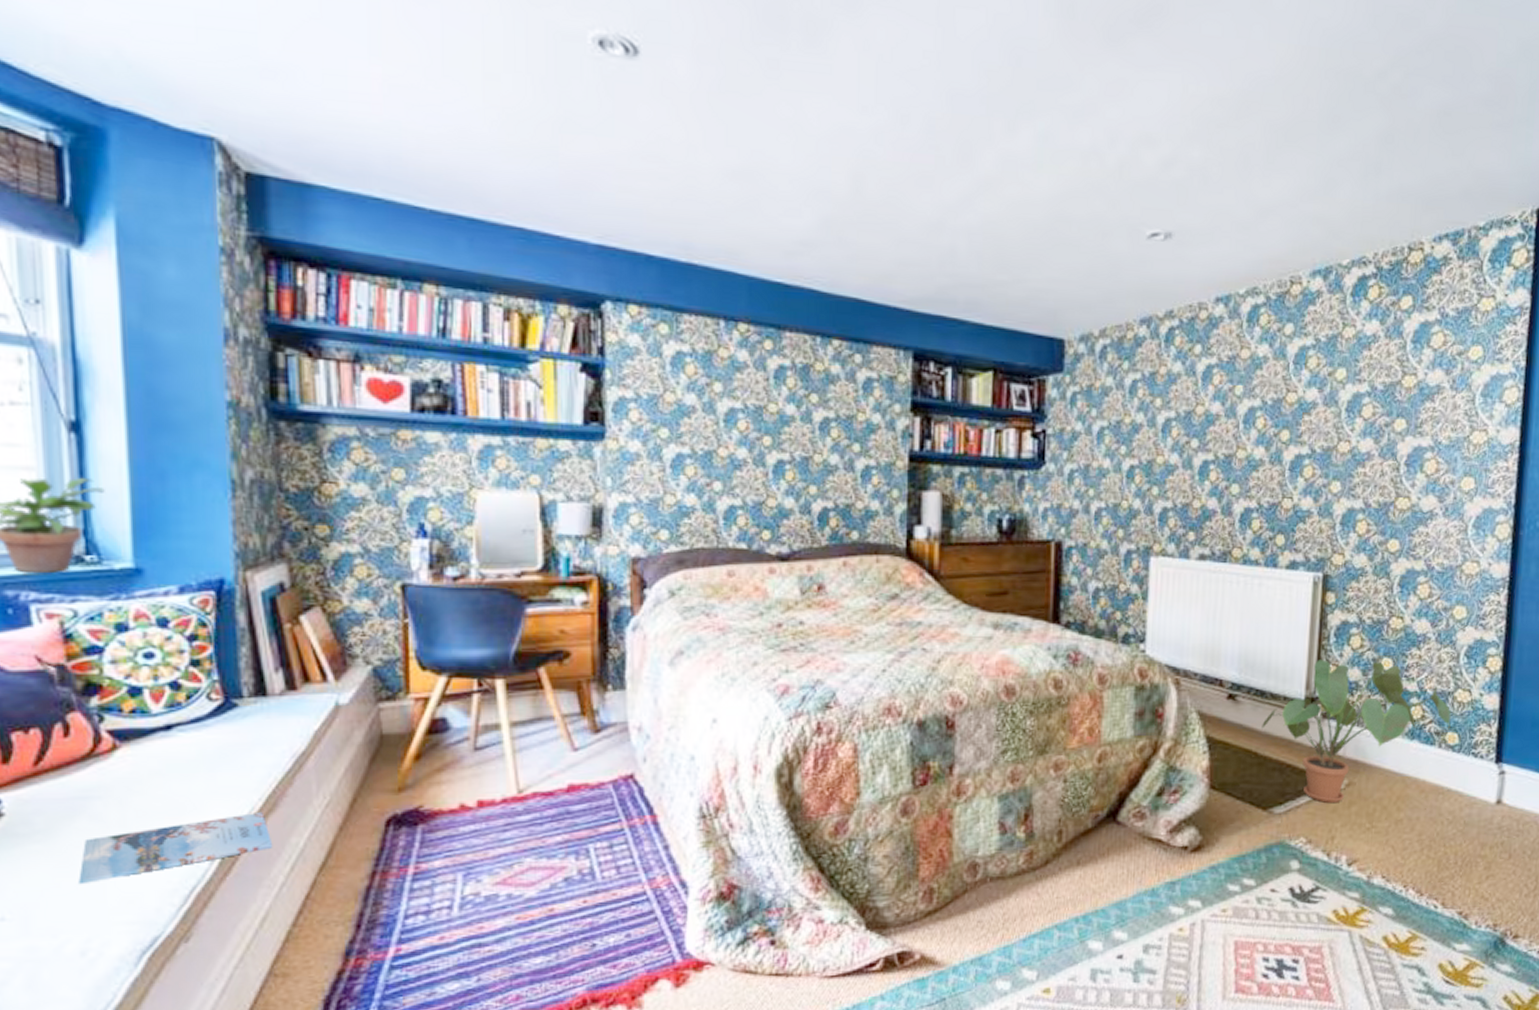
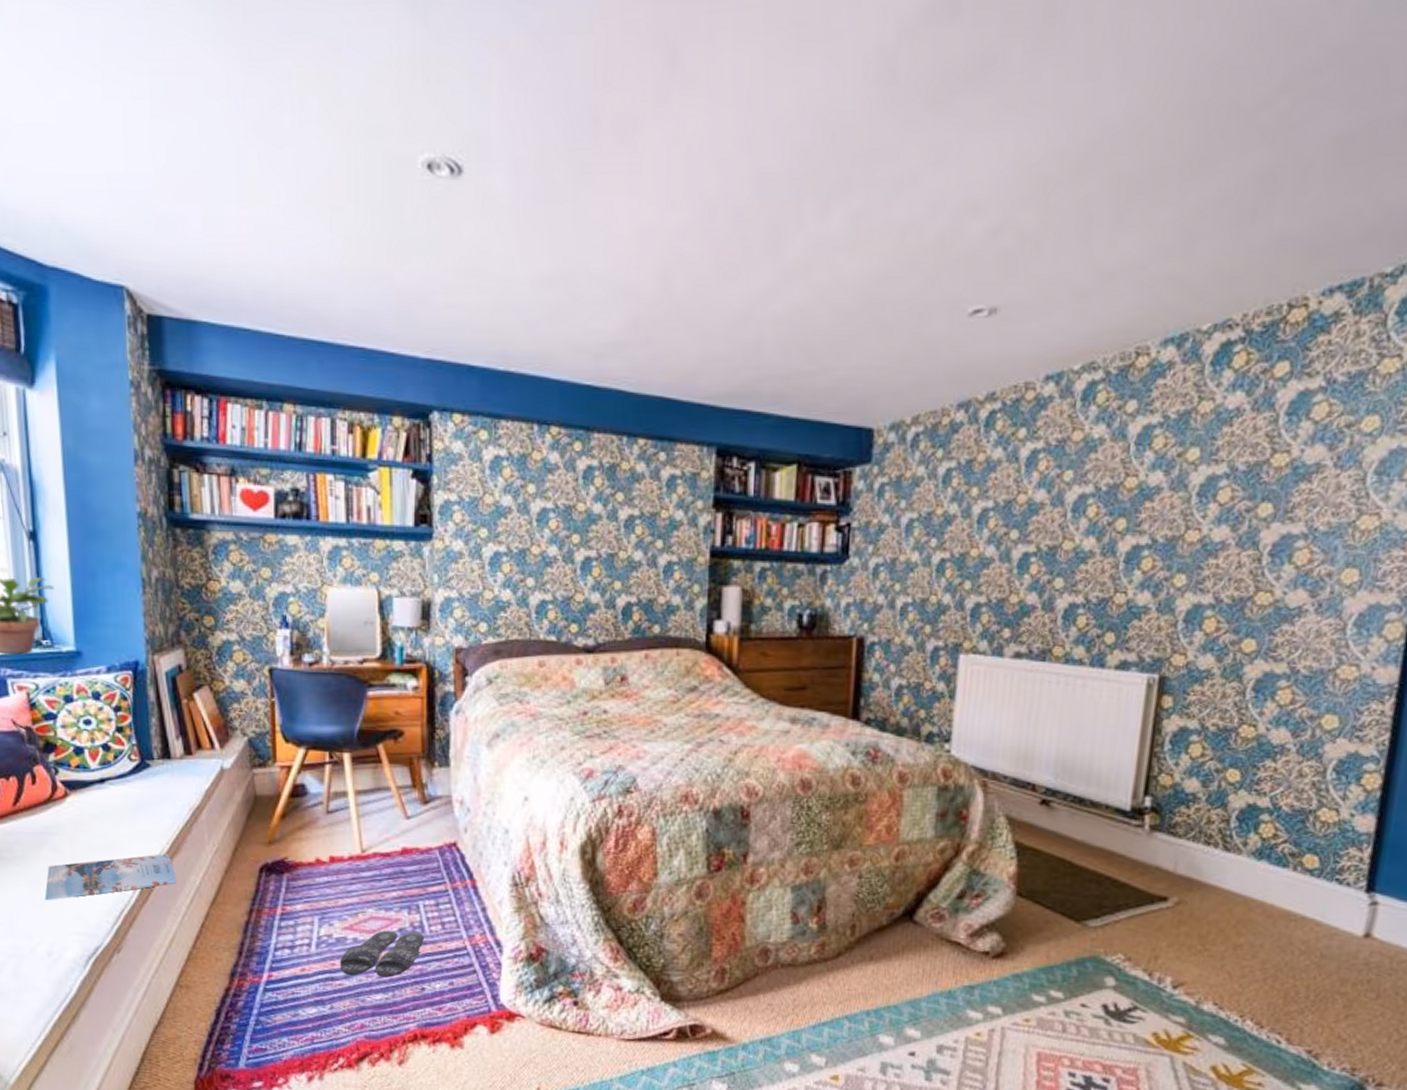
slippers: none [489,880,595,938] -> present [340,930,424,977]
house plant: present [1261,660,1451,804] -> none [1078,768,1312,922]

